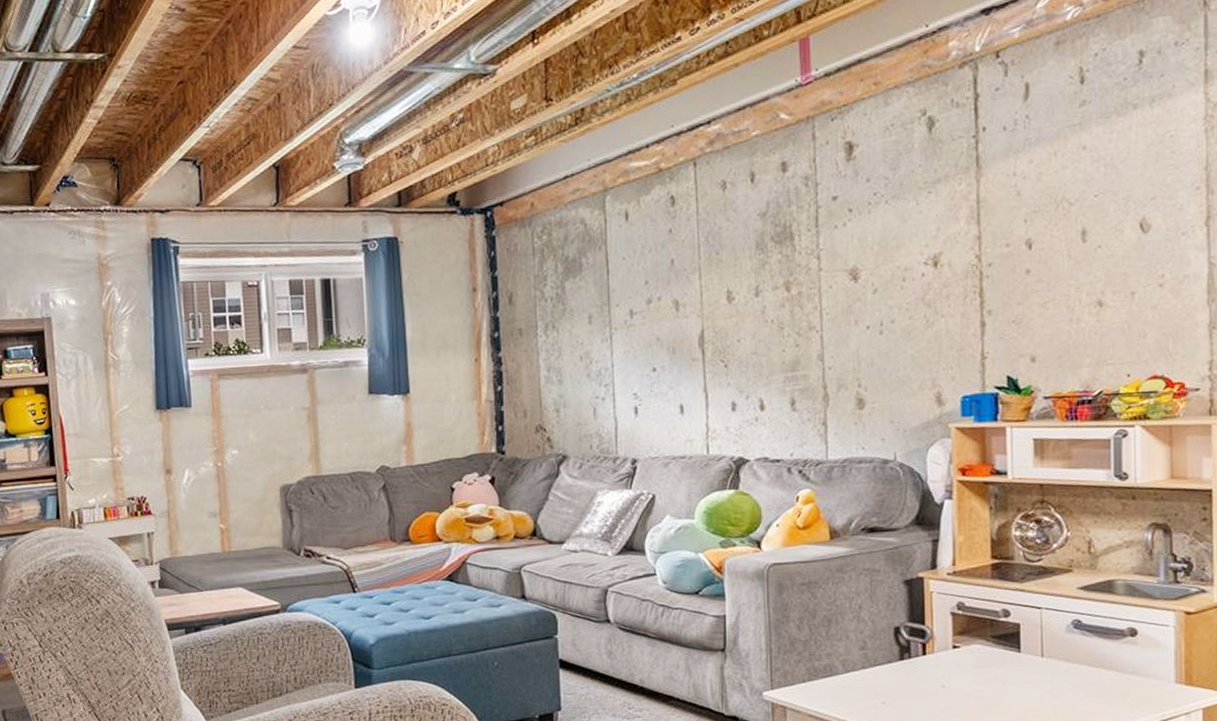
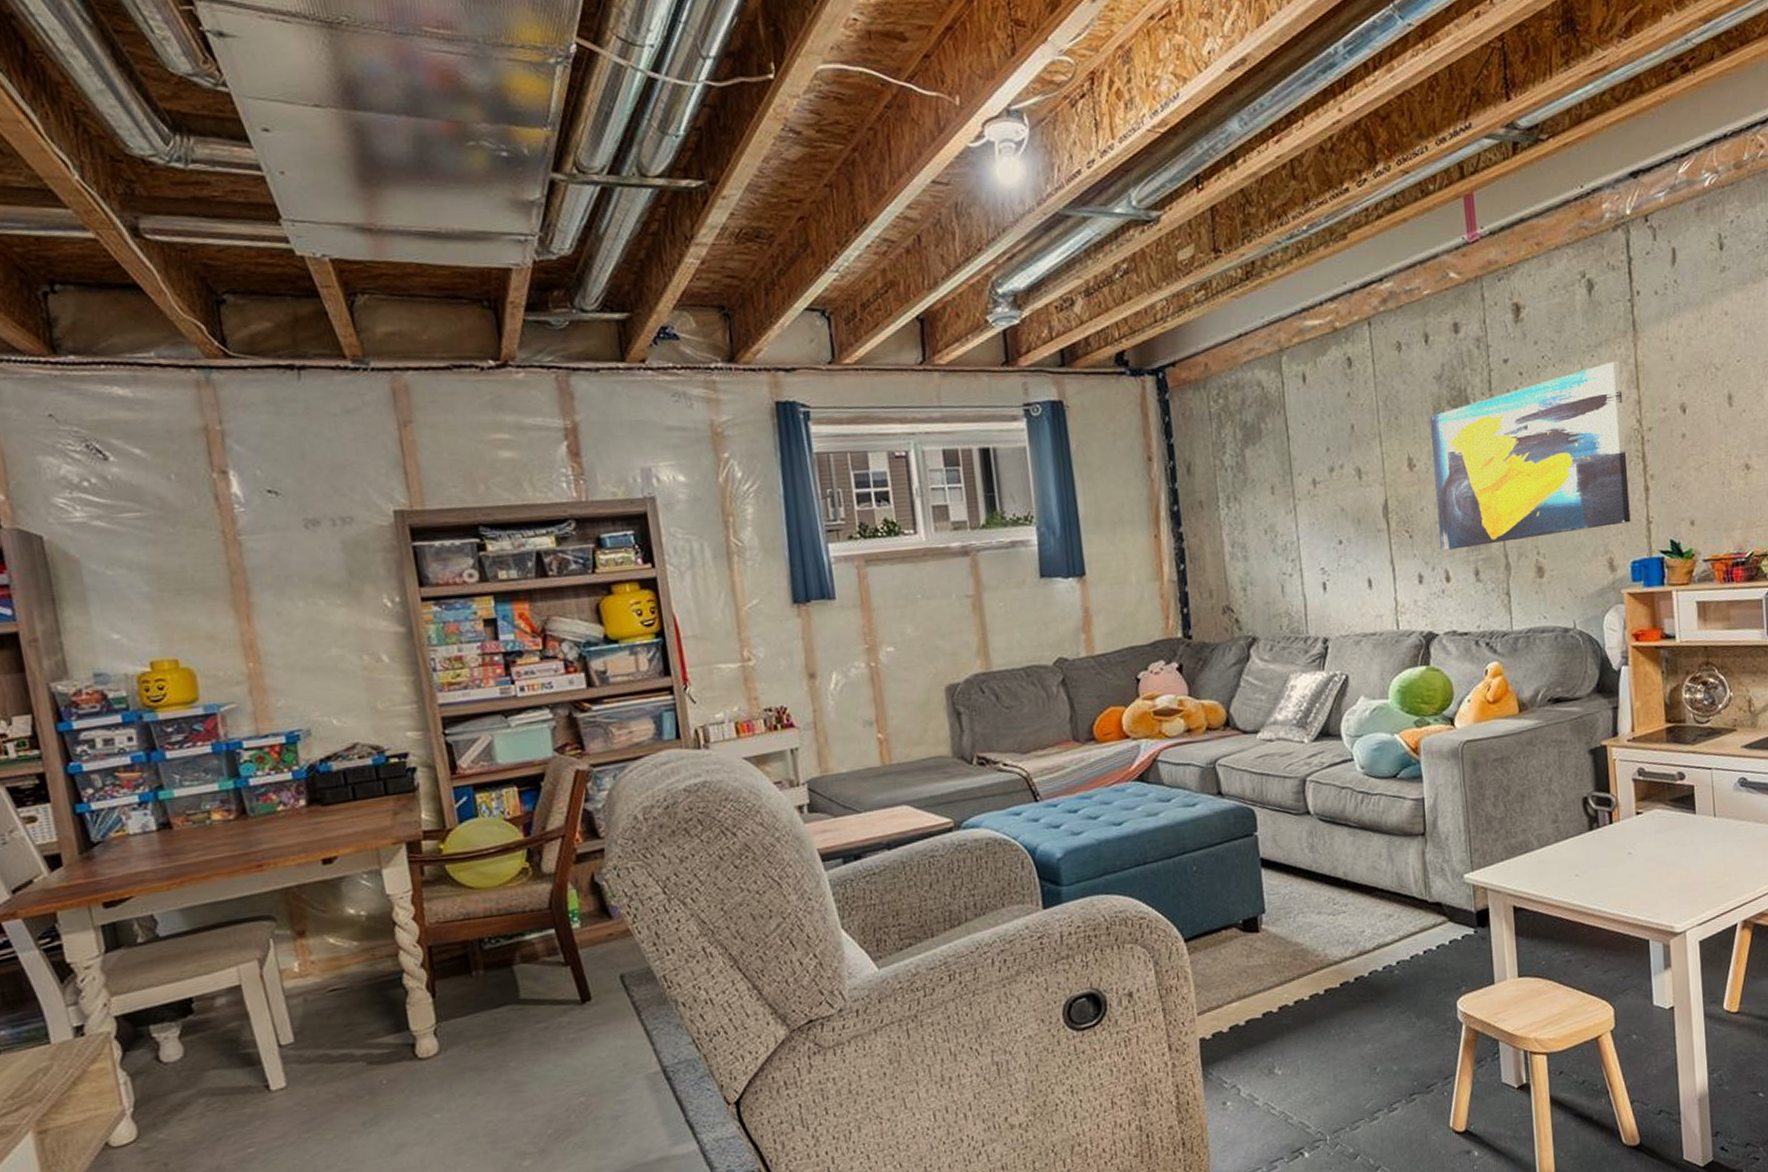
wall art: none [751,197,963,380] -> present [1429,361,1631,551]

